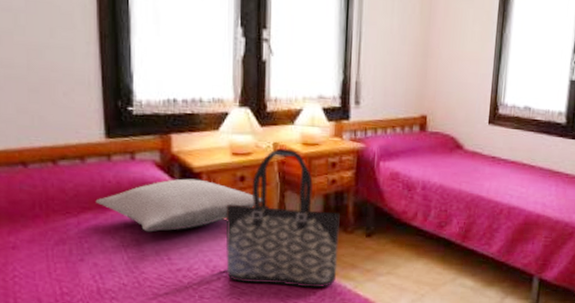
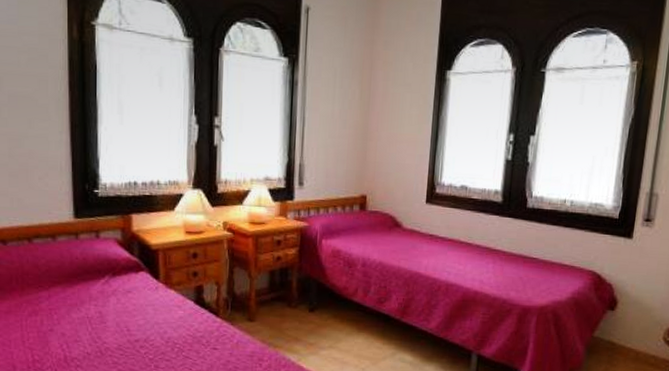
pillow: present [95,178,262,232] -> none [64,255,213,305]
tote bag: present [225,148,340,288] -> none [179,227,285,360]

